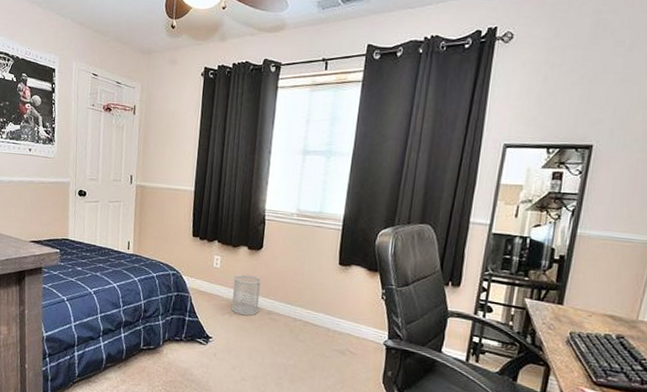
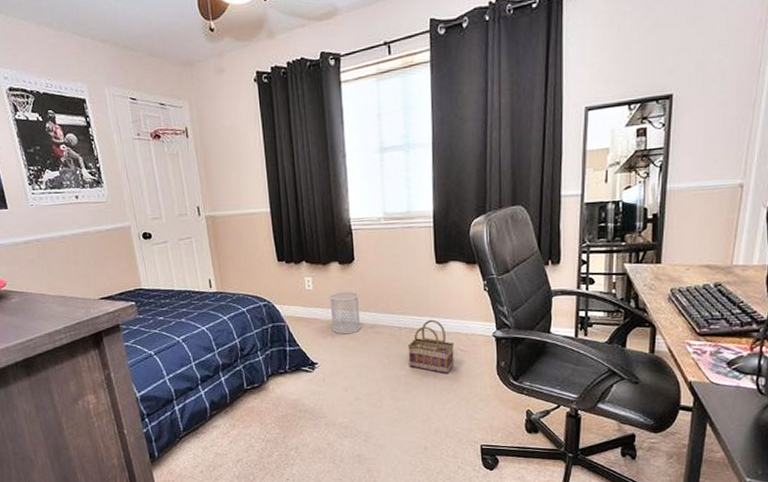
basket: none [297,317,344,373] -> present [408,319,454,375]

